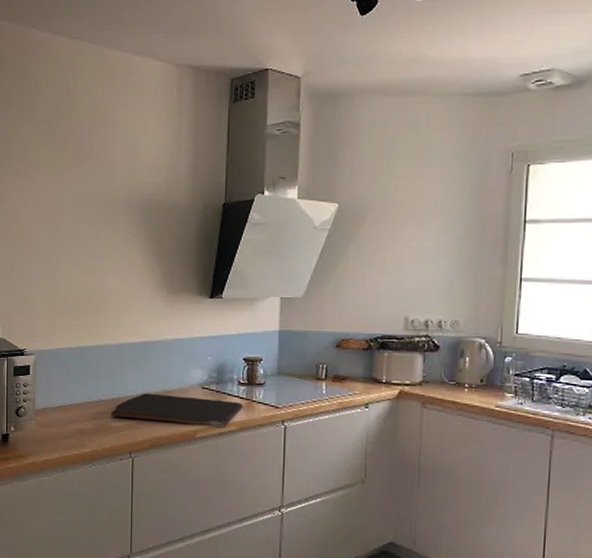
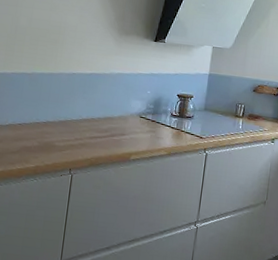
cutting board: present [110,393,243,428] -> none [55,118,173,152]

